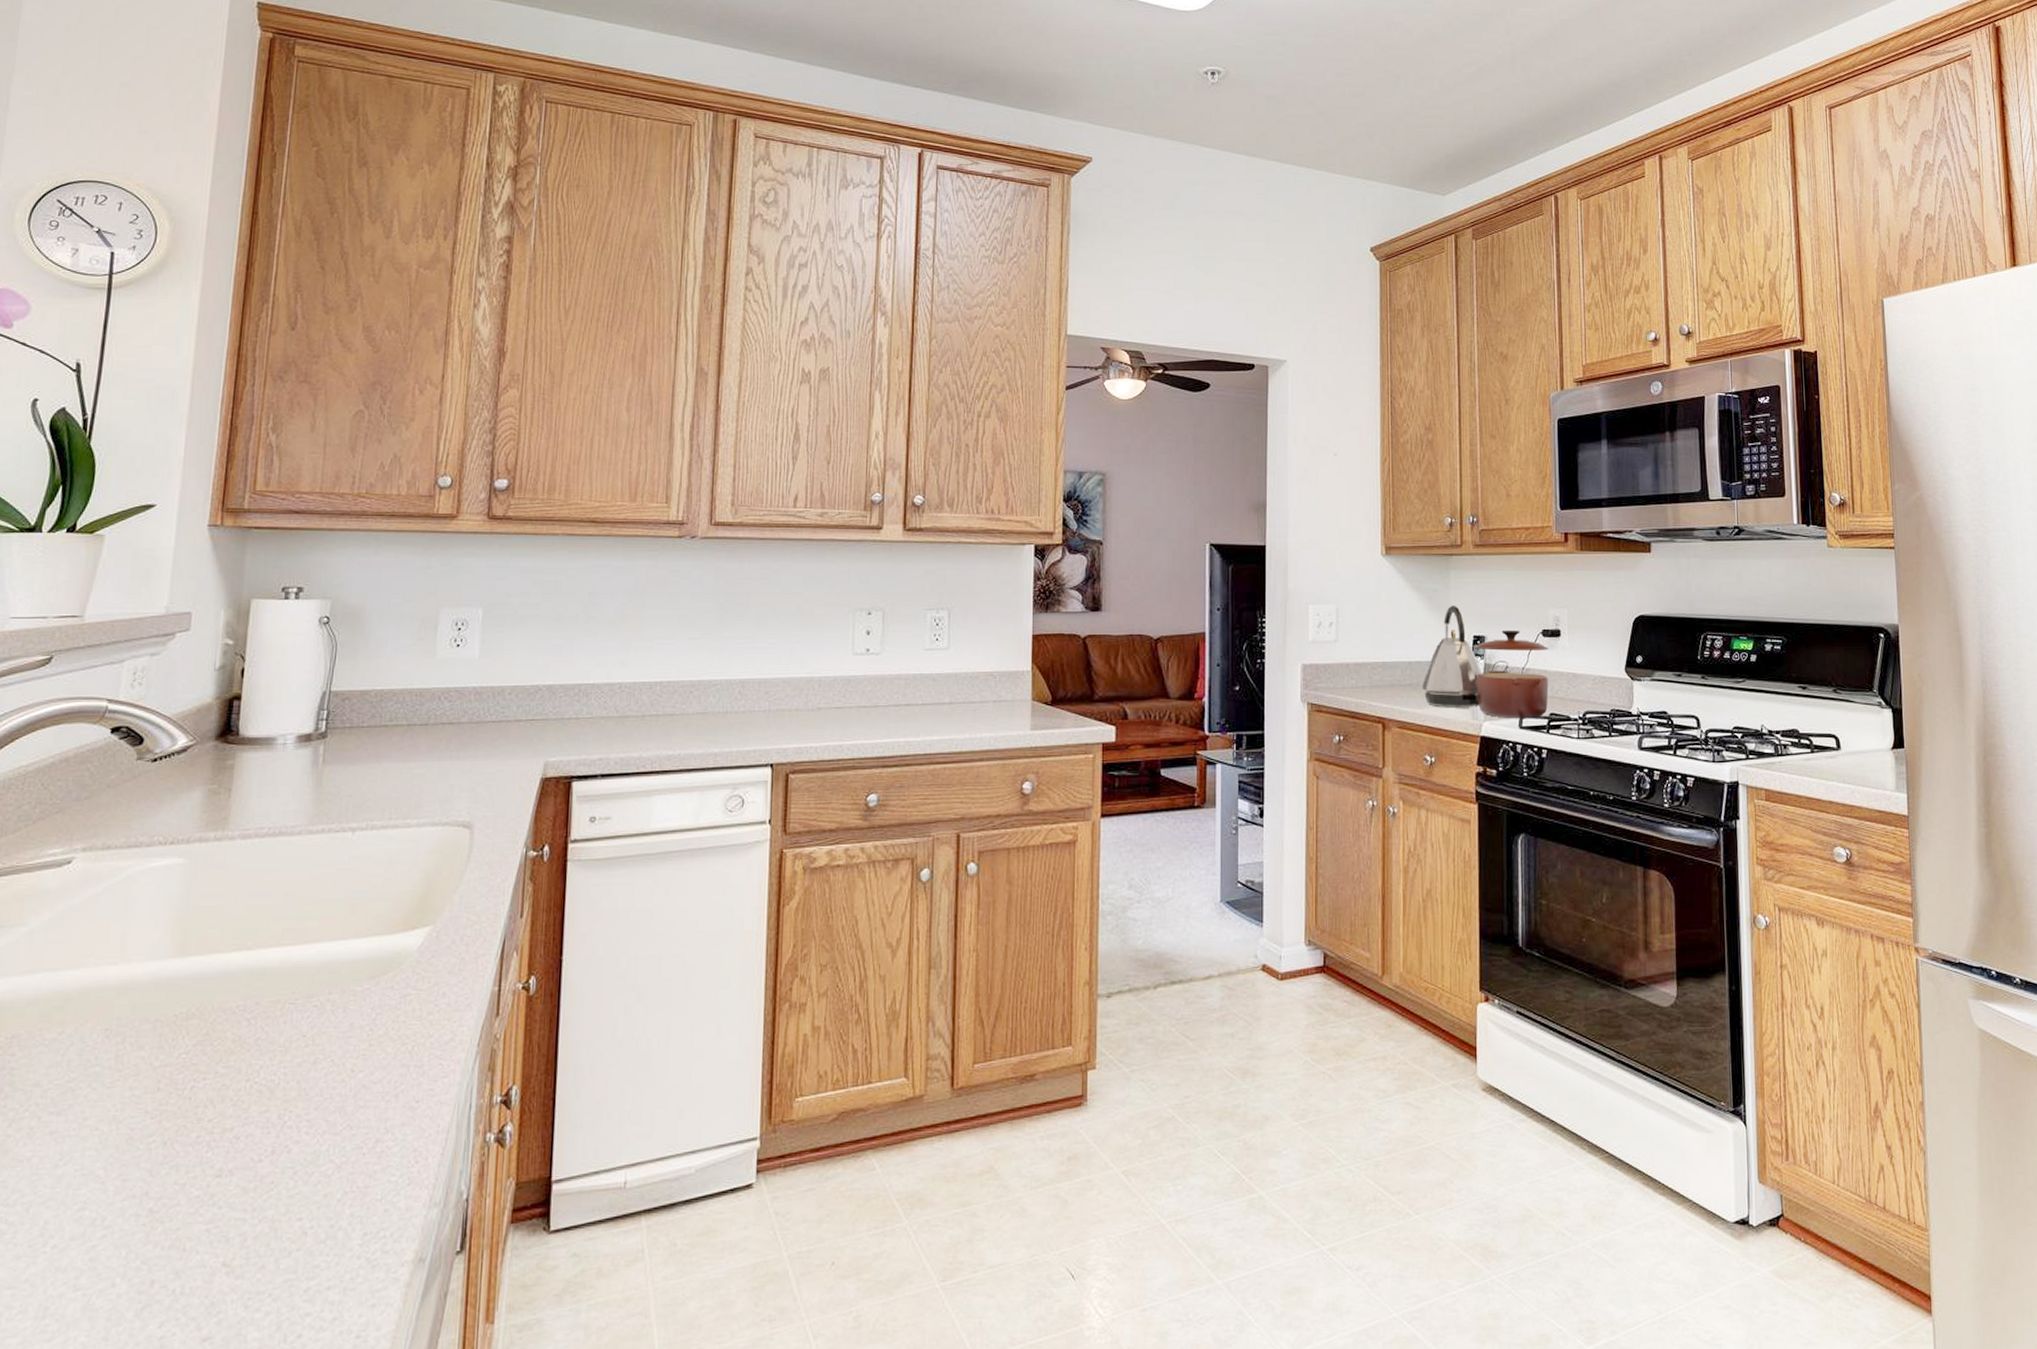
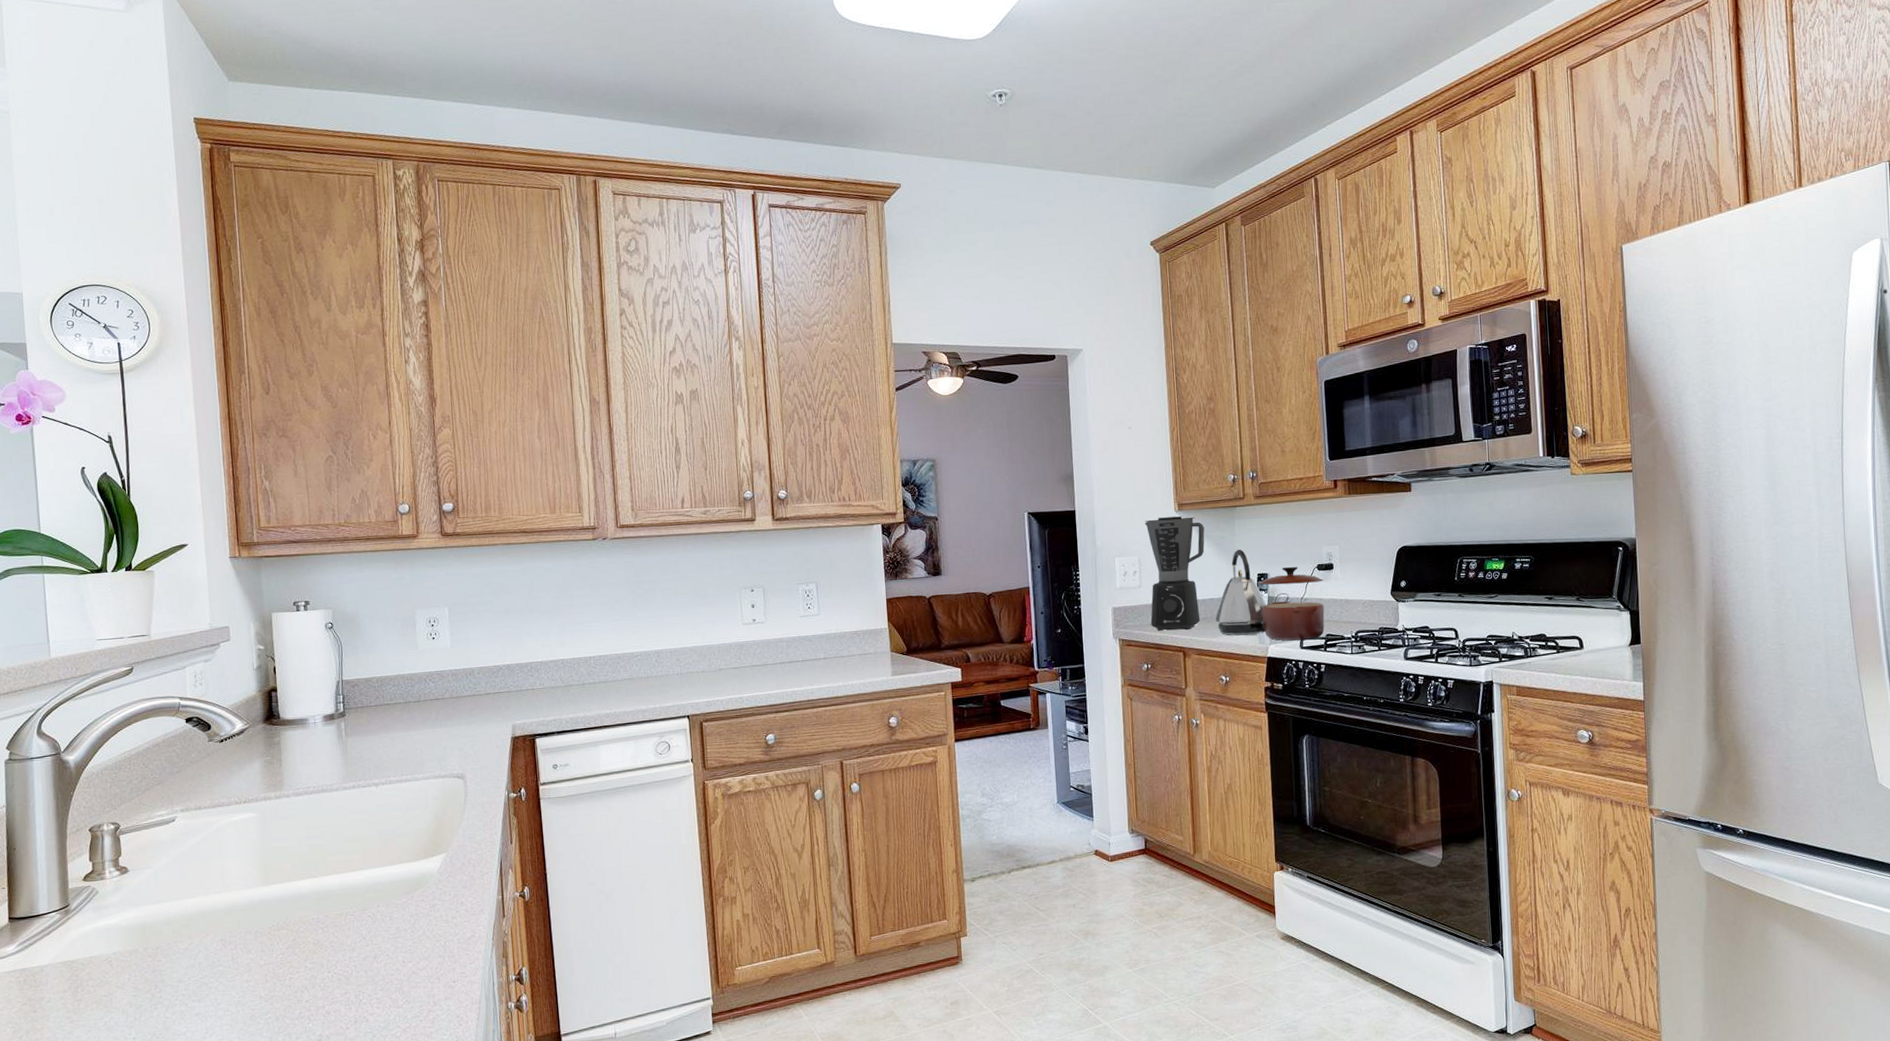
blender: none [1346,561,1415,698] -> present [1145,516,1205,631]

